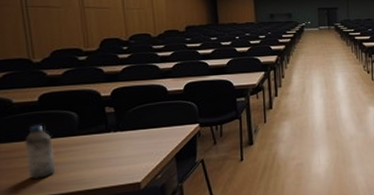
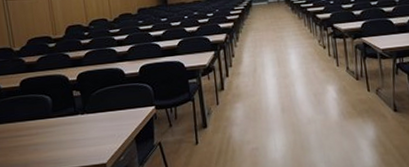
water bottle: present [24,125,56,180] -> none [11,108,37,158]

